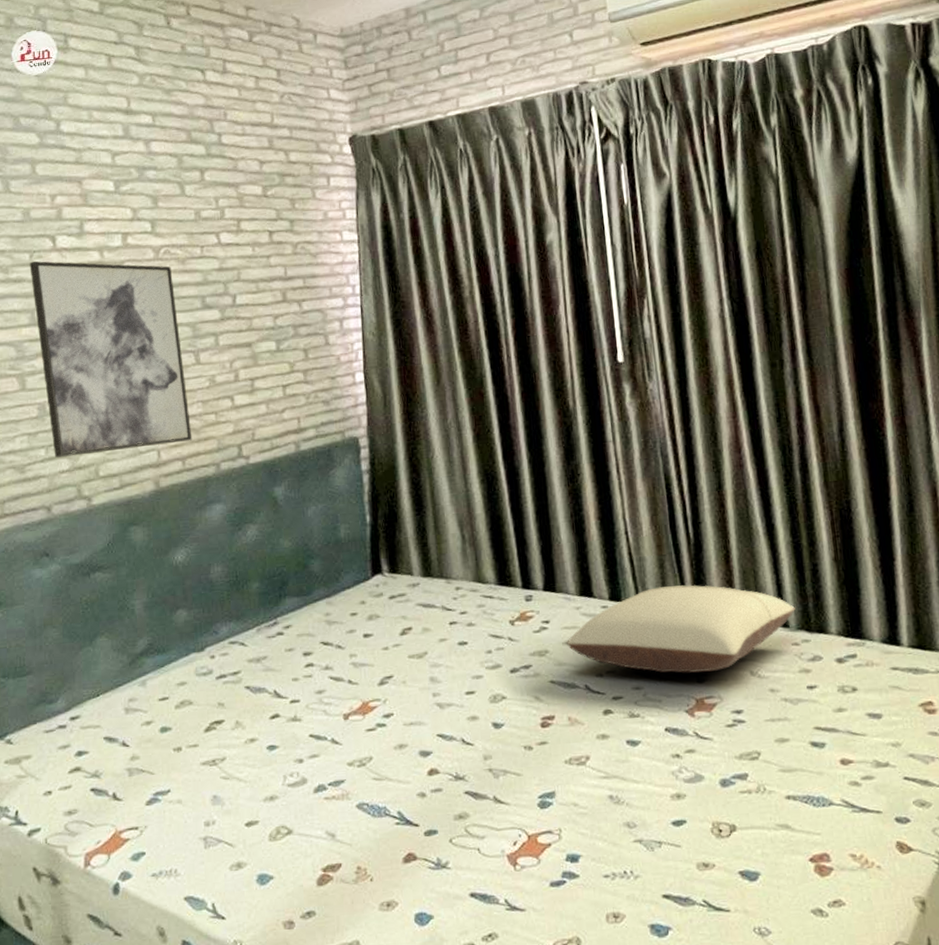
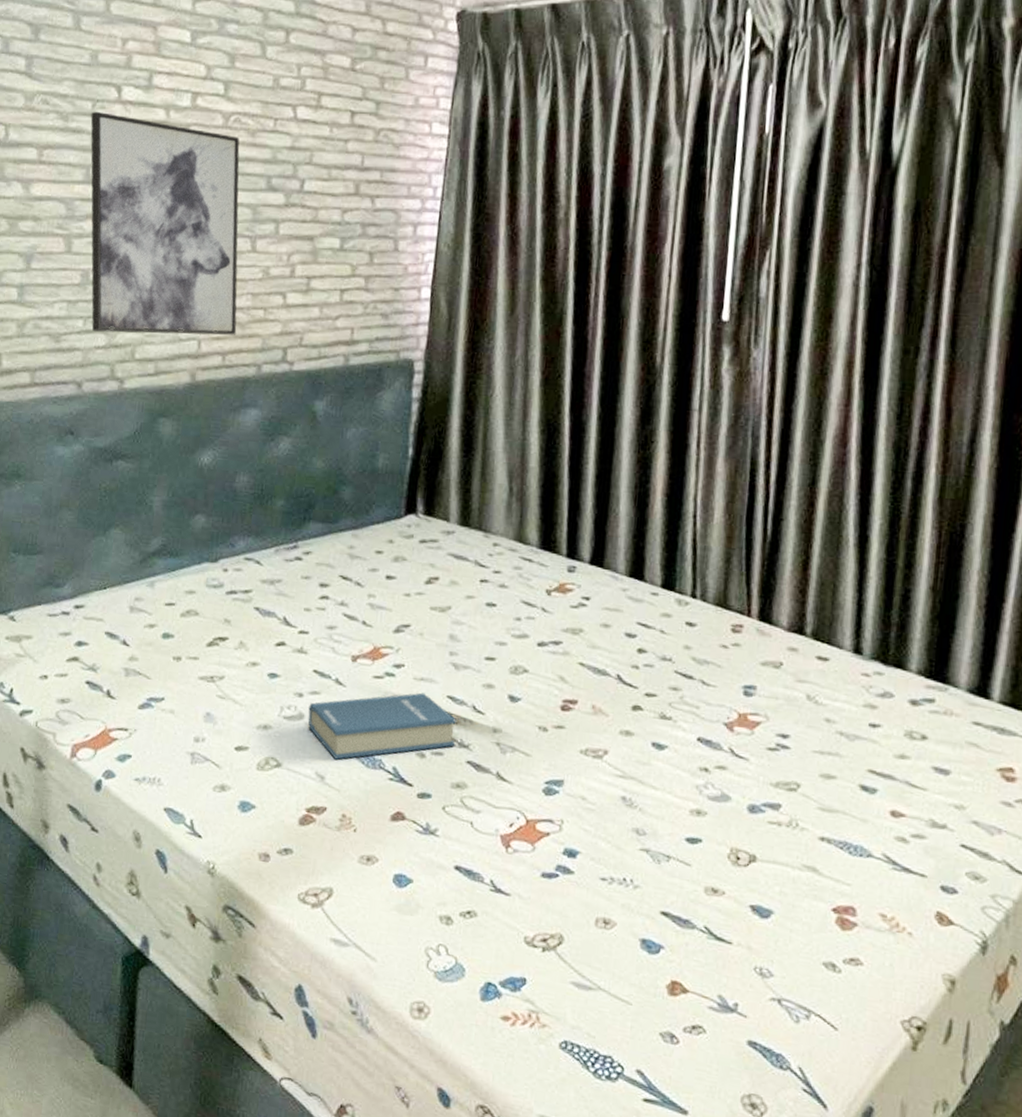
hardback book: none [310,736,452,815] -> present [308,692,456,760]
pillow: present [567,585,795,673] -> none [605,582,874,687]

